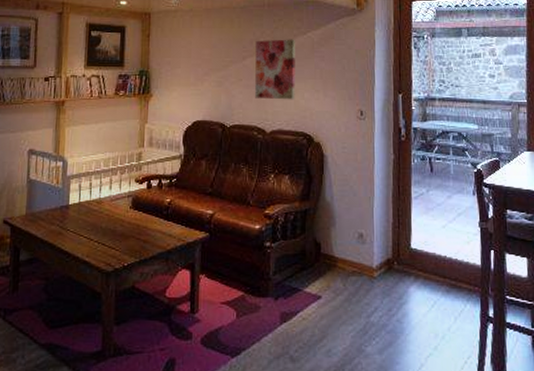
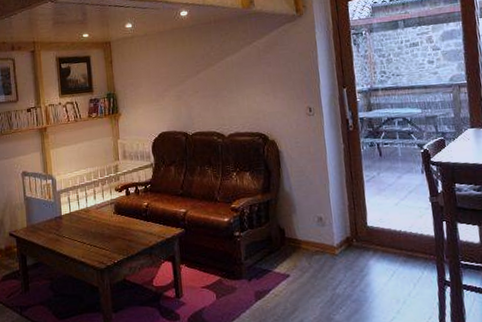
wall art: present [255,39,295,100] -> none [206,49,248,107]

